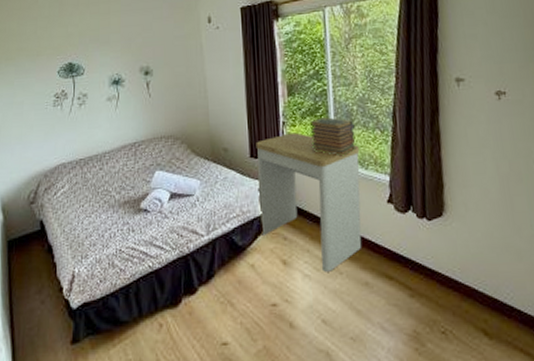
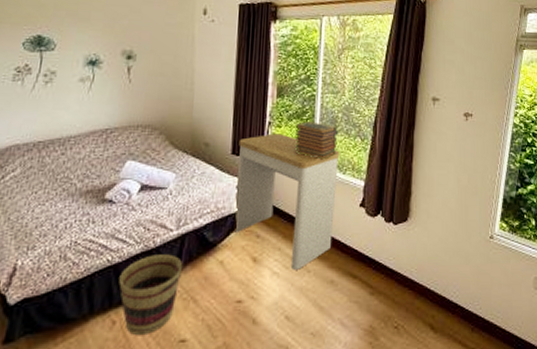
basket: none [161,259,217,337] -> present [119,254,183,335]

